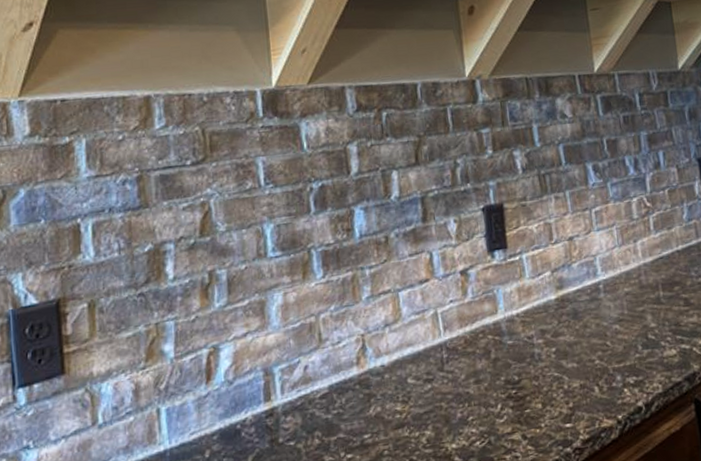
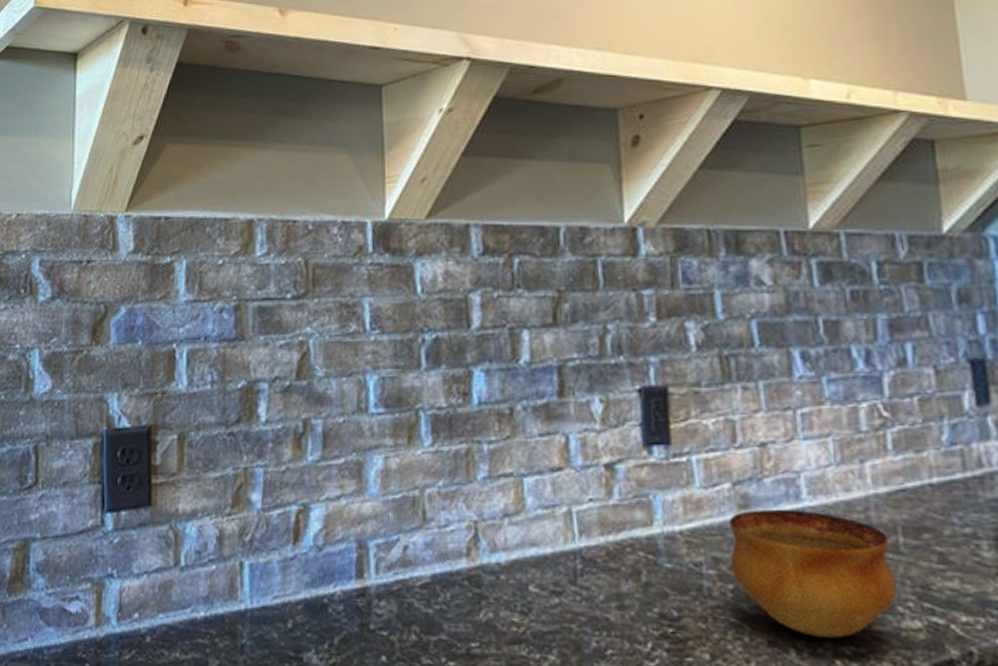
bowl: none [550,283,660,375] -> present [728,508,896,638]

